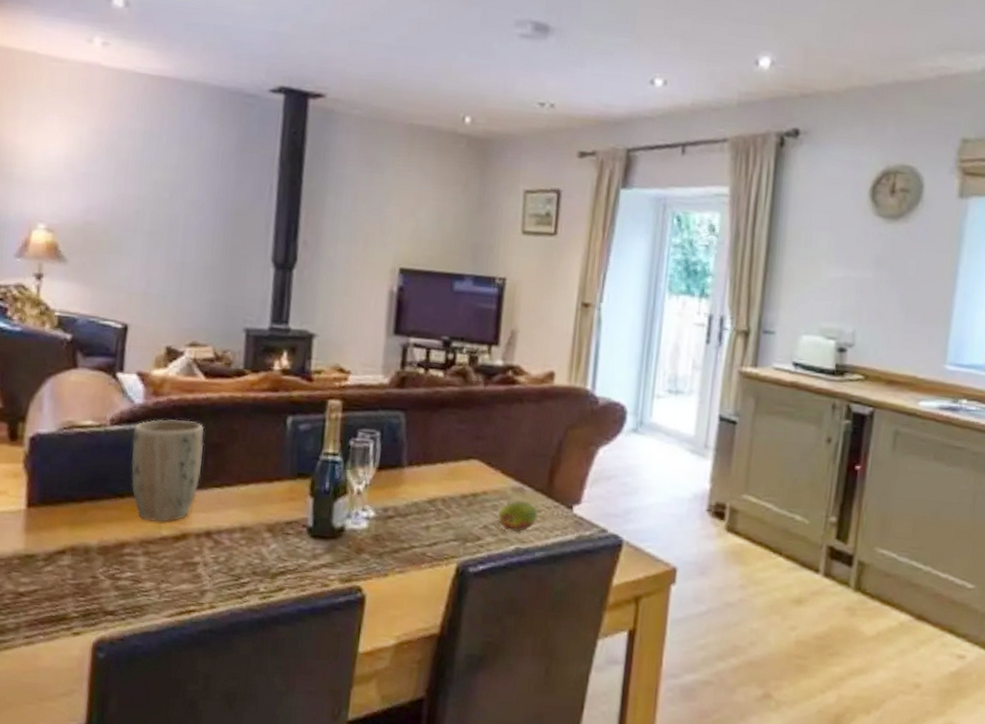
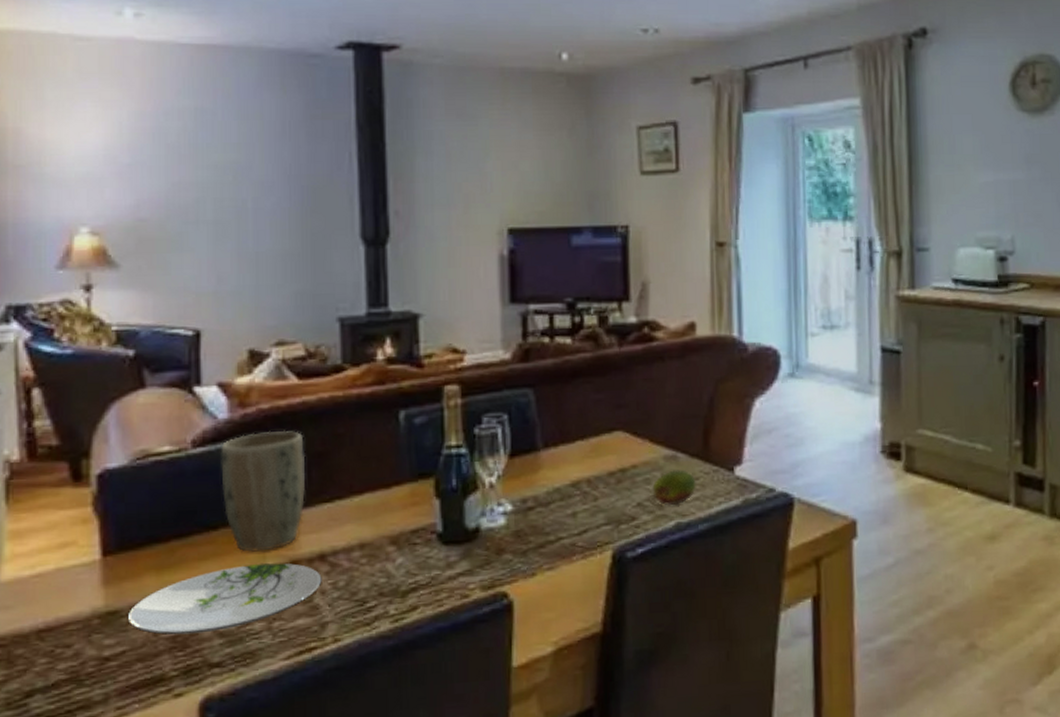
plate: none [41,531,206,584] -> present [127,563,322,635]

